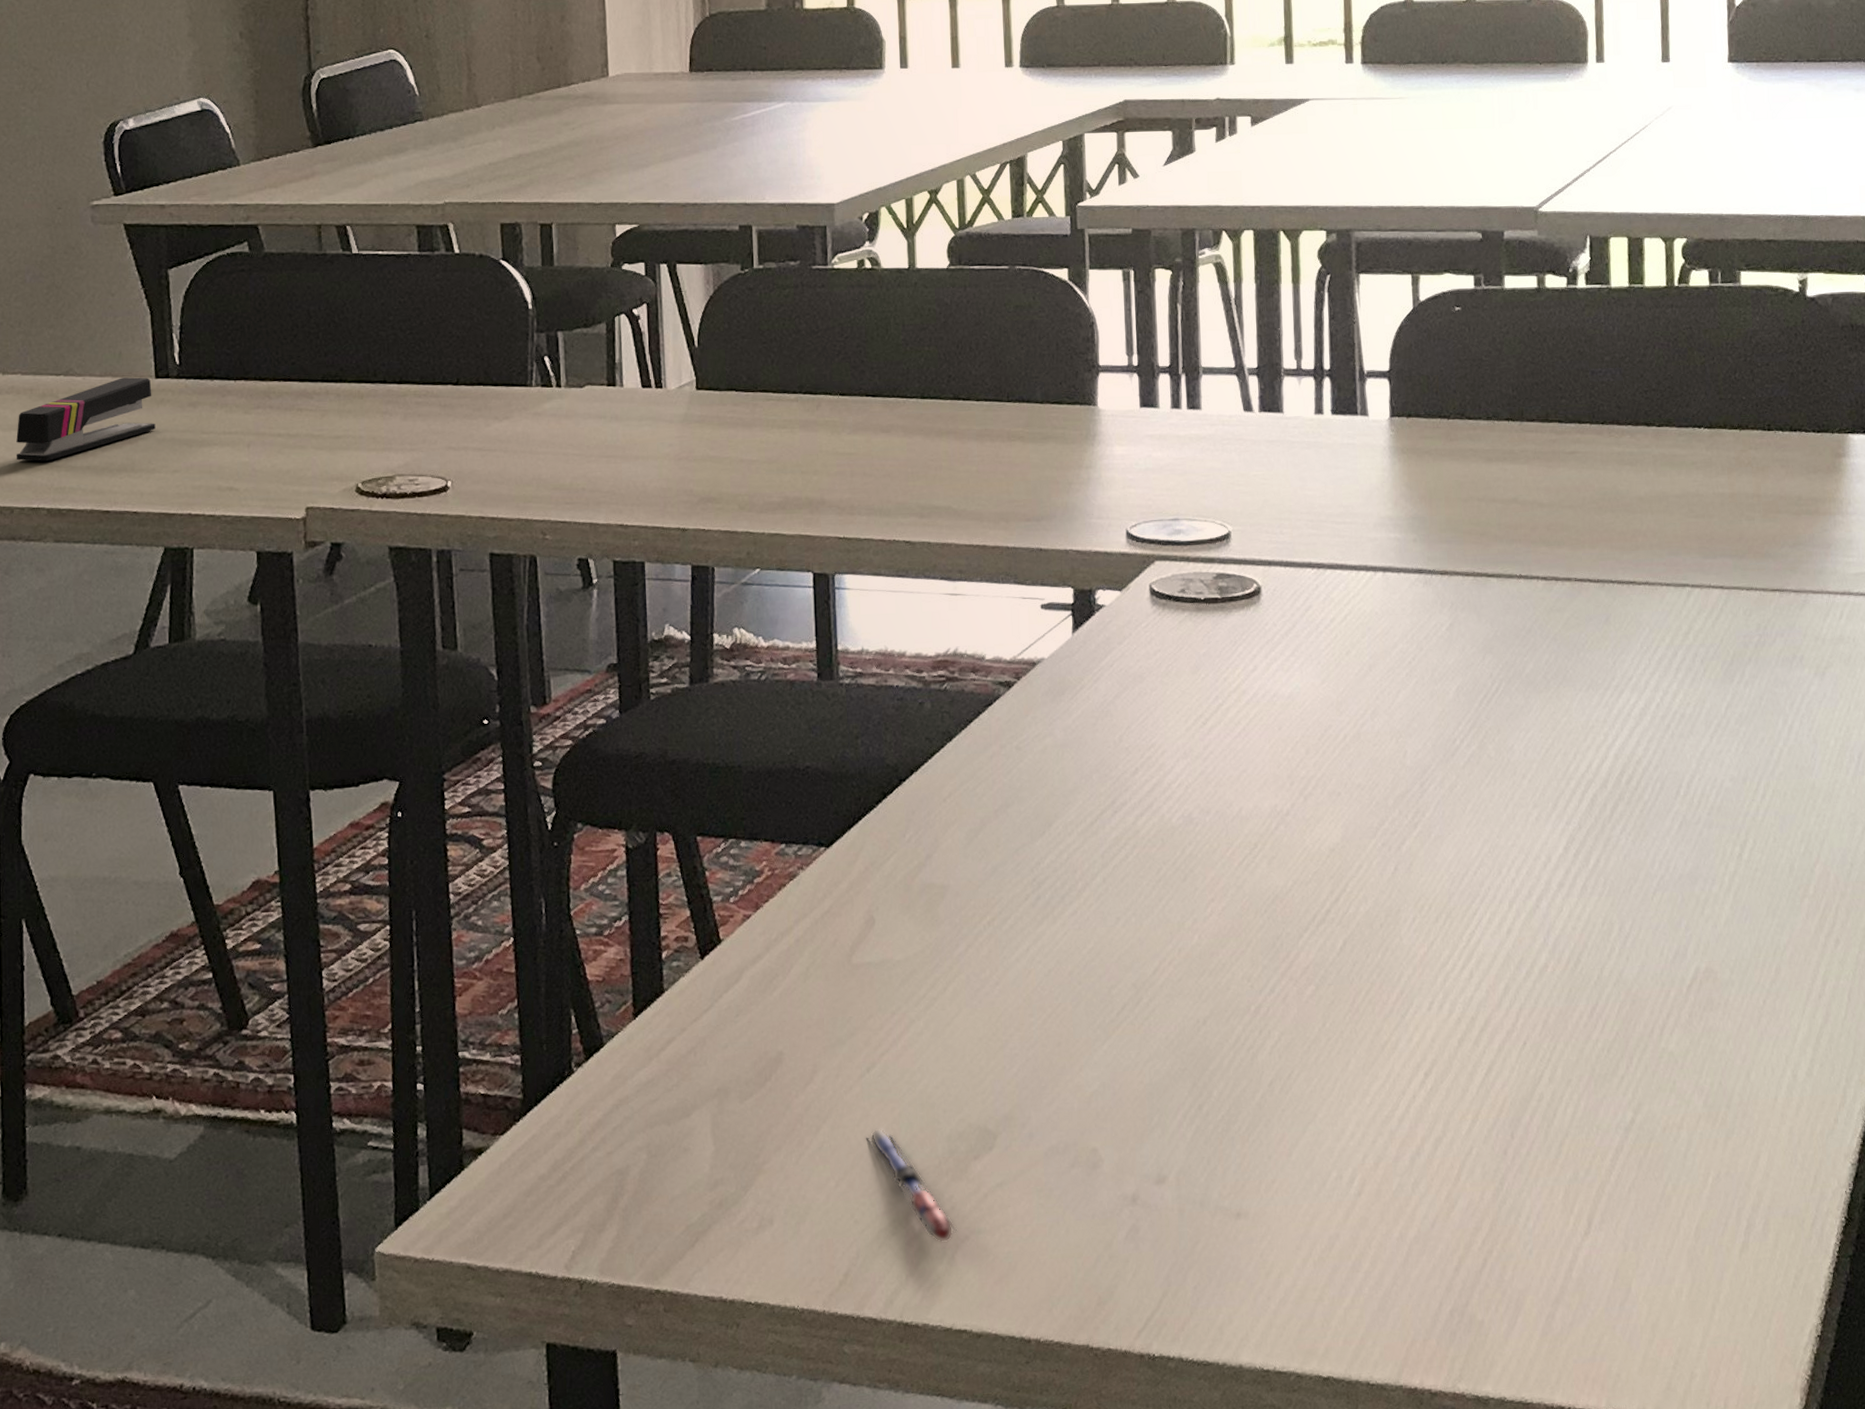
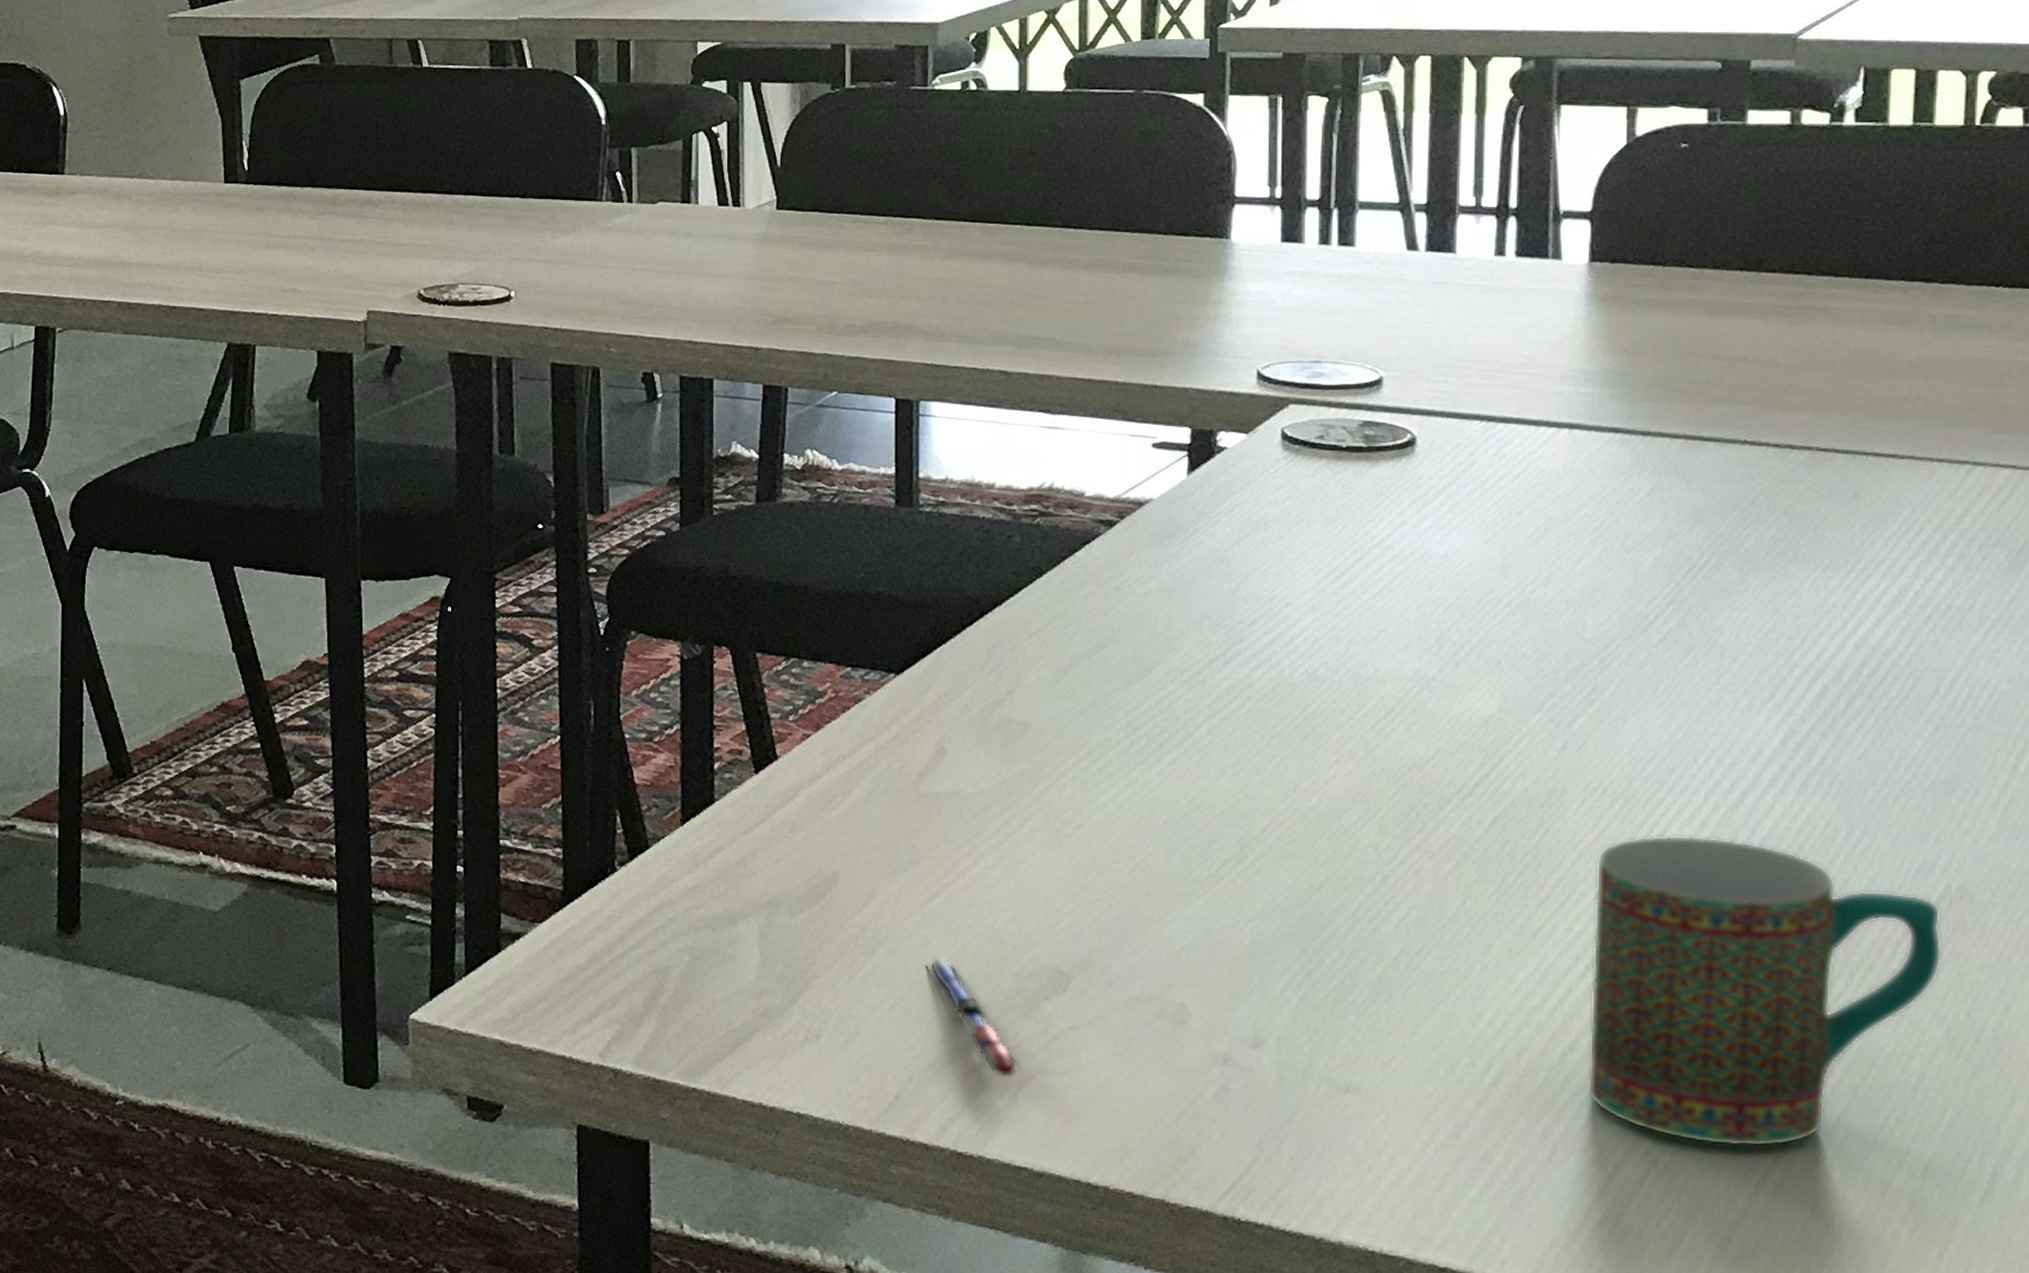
stapler: present [16,377,156,461] -> none [89,181,223,257]
mug: none [1428,942,1697,1229] -> present [1587,835,1942,1147]

